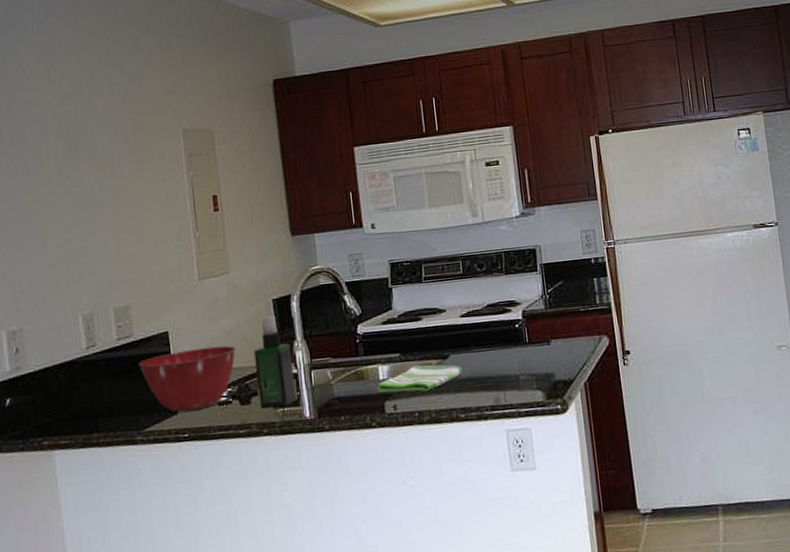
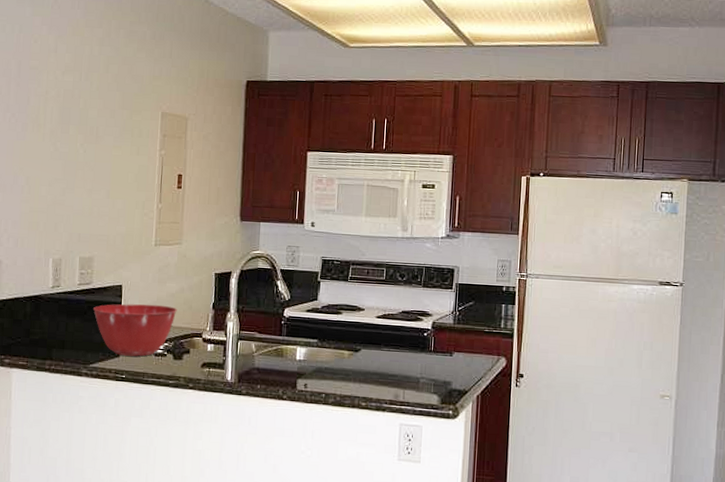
spray bottle: present [253,316,297,409] -> none [190,287,224,367]
dish towel: present [377,365,462,392] -> none [293,352,370,377]

